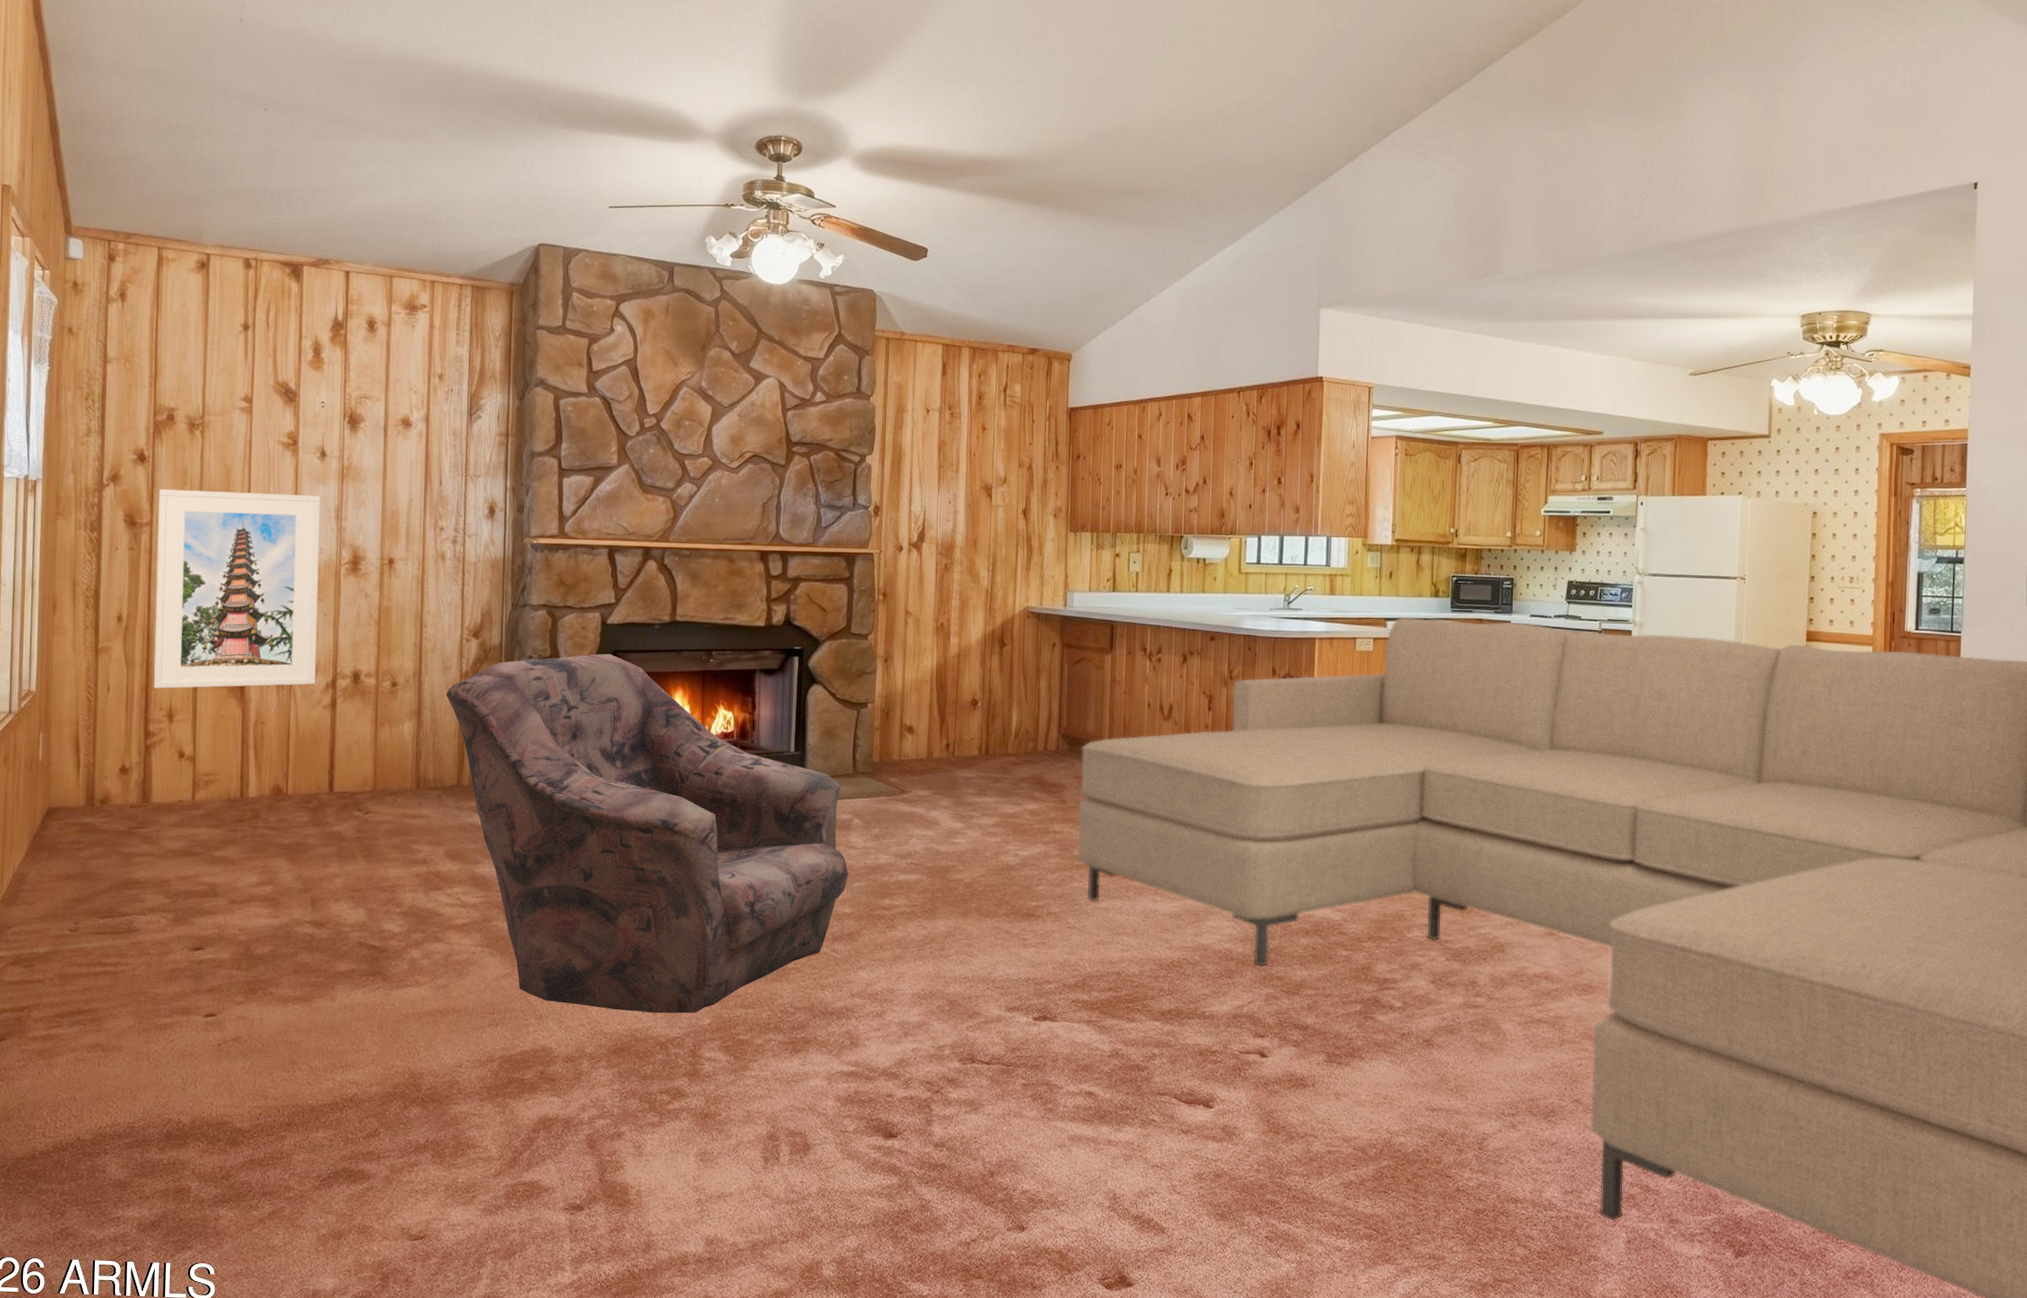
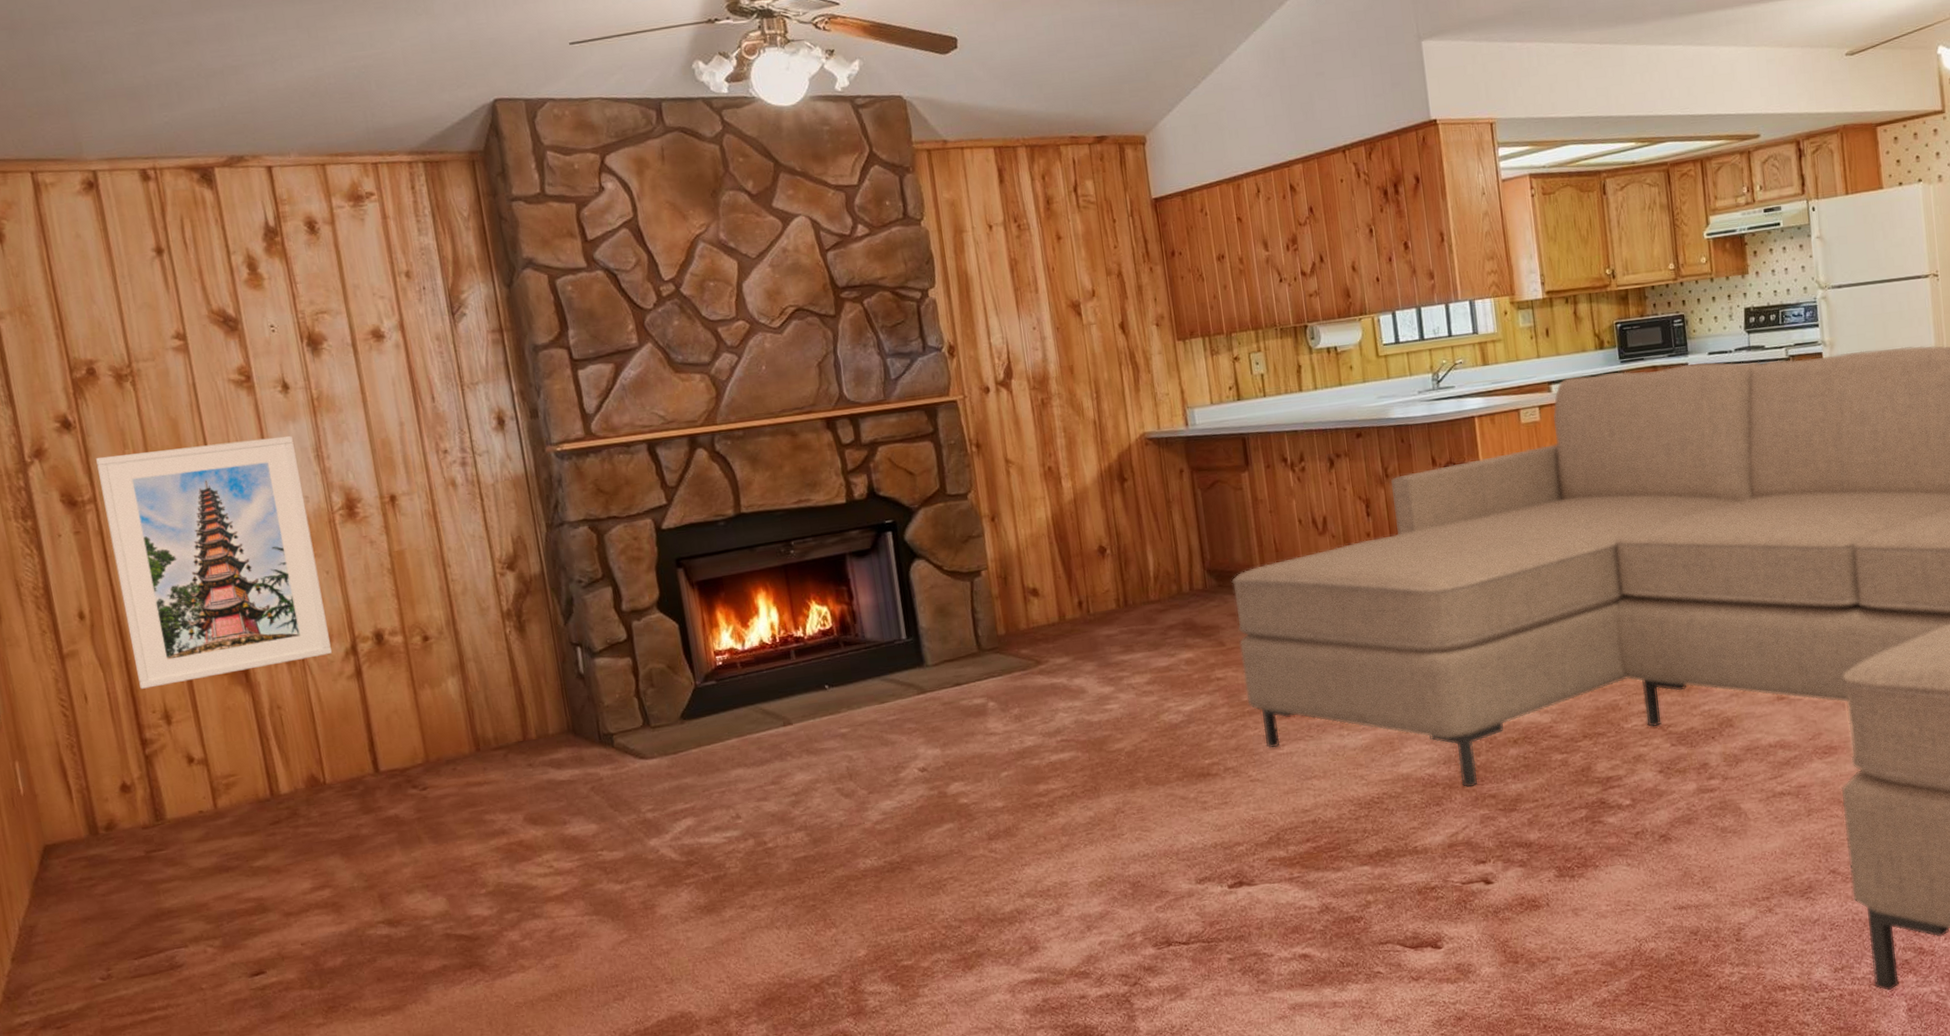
armchair: present [446,653,849,1014] -> none [489,562,994,962]

